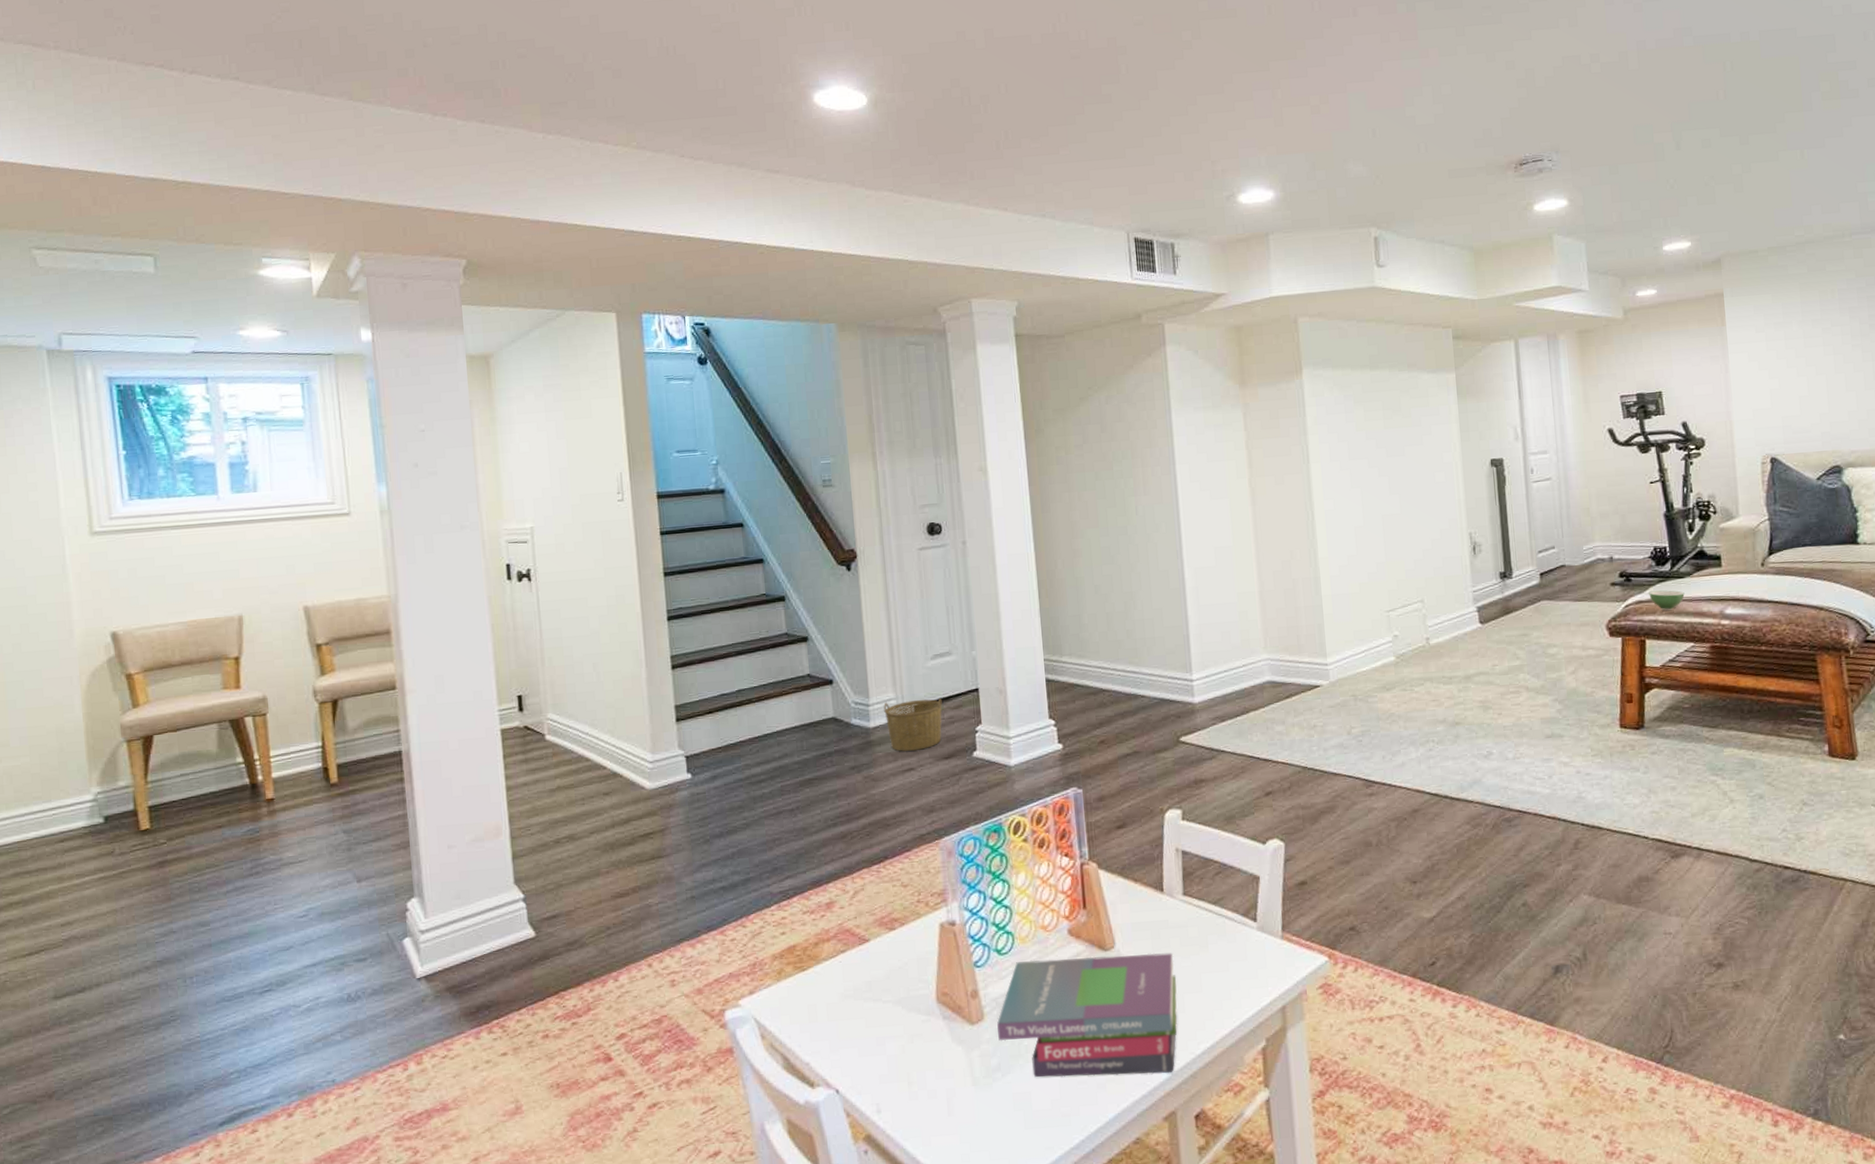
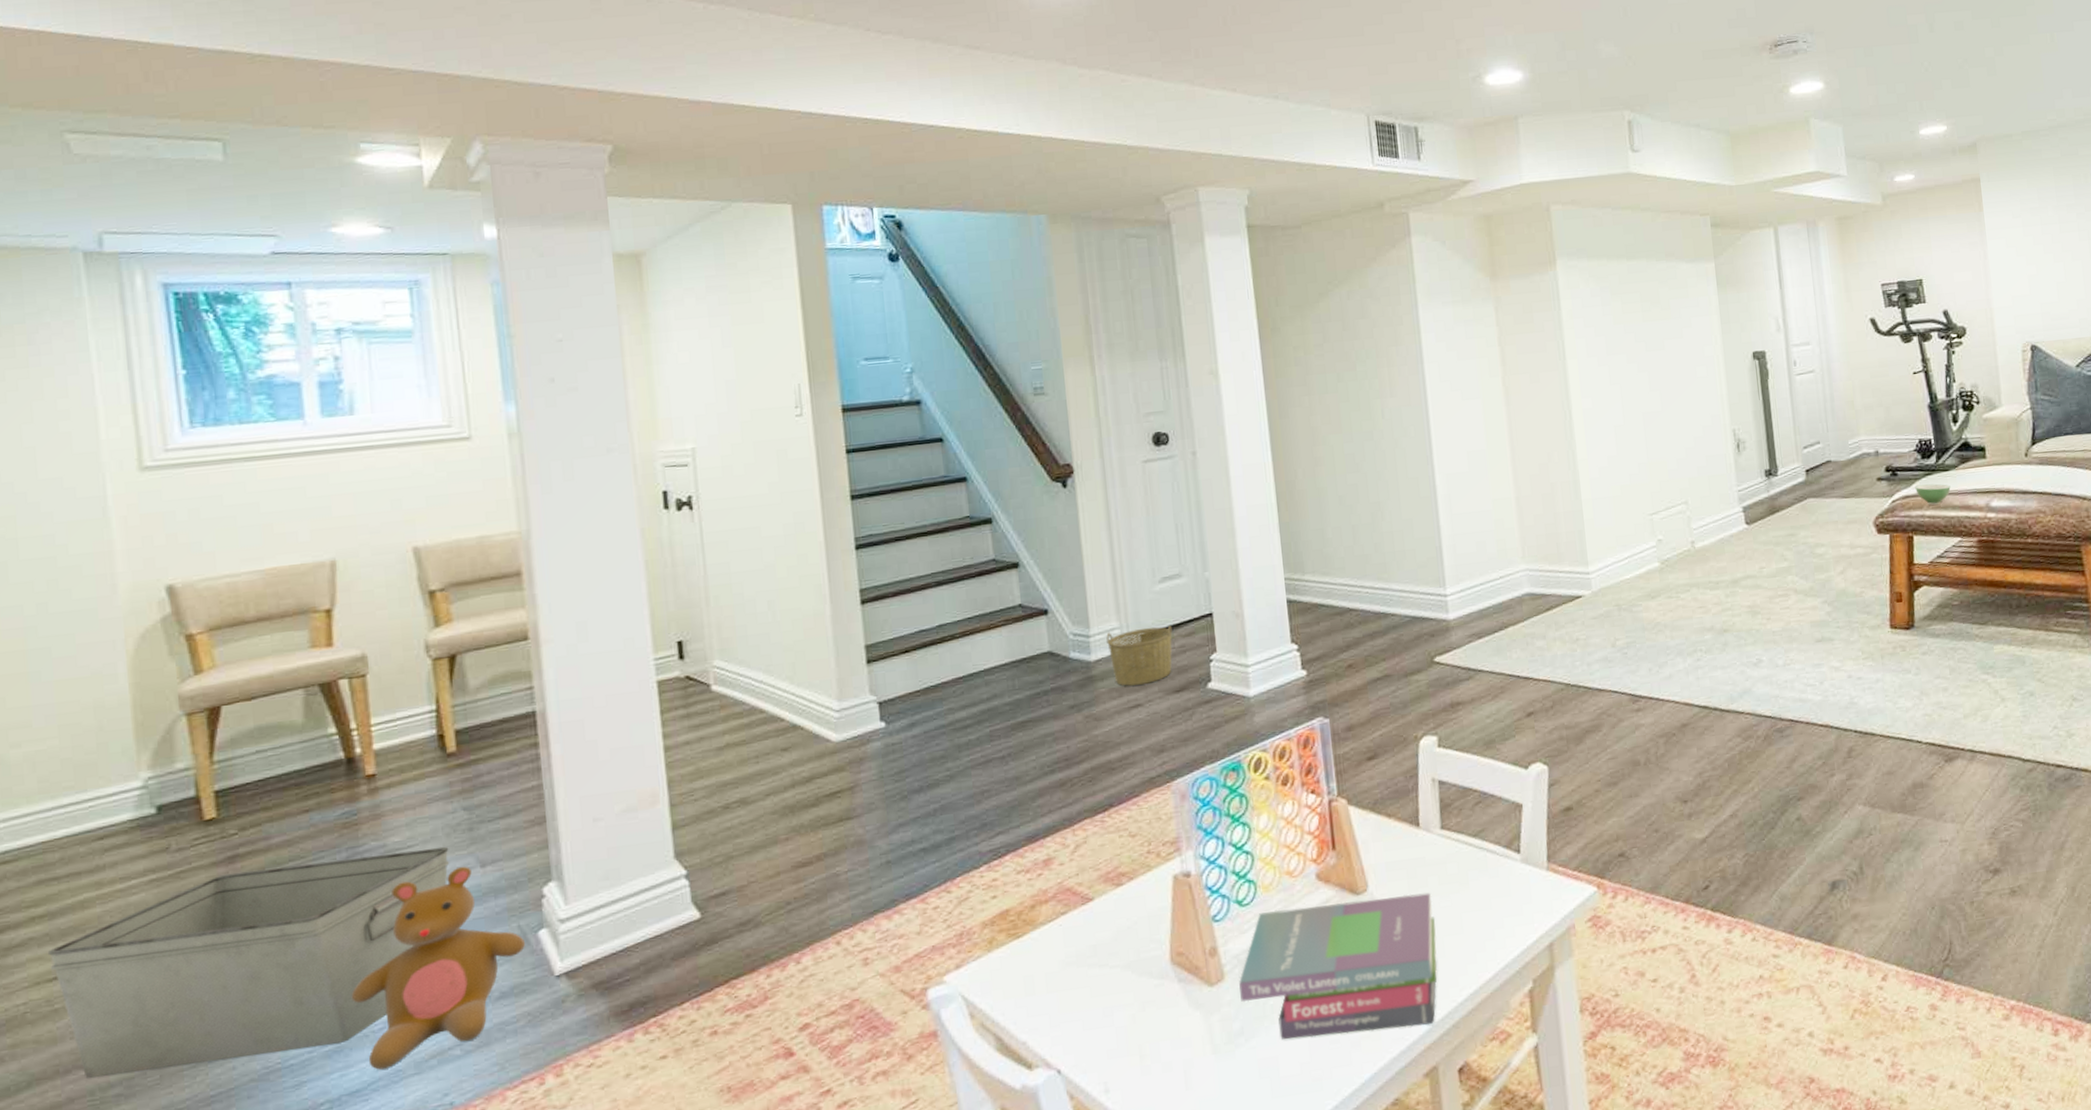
storage bin: none [23,863,333,1038] -> present [49,846,450,1078]
teddy bear: none [254,880,393,1048] -> present [351,866,526,1070]

